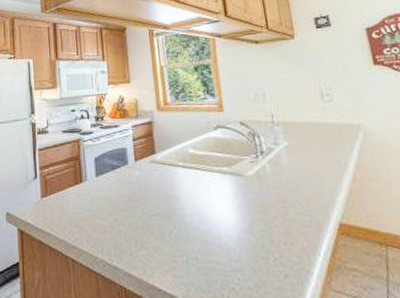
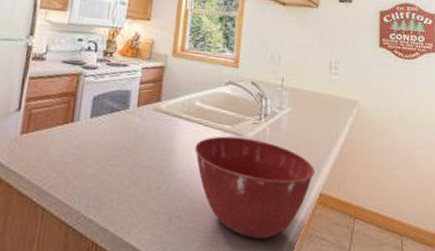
mixing bowl: none [197,177,330,274] -> present [194,136,316,239]

